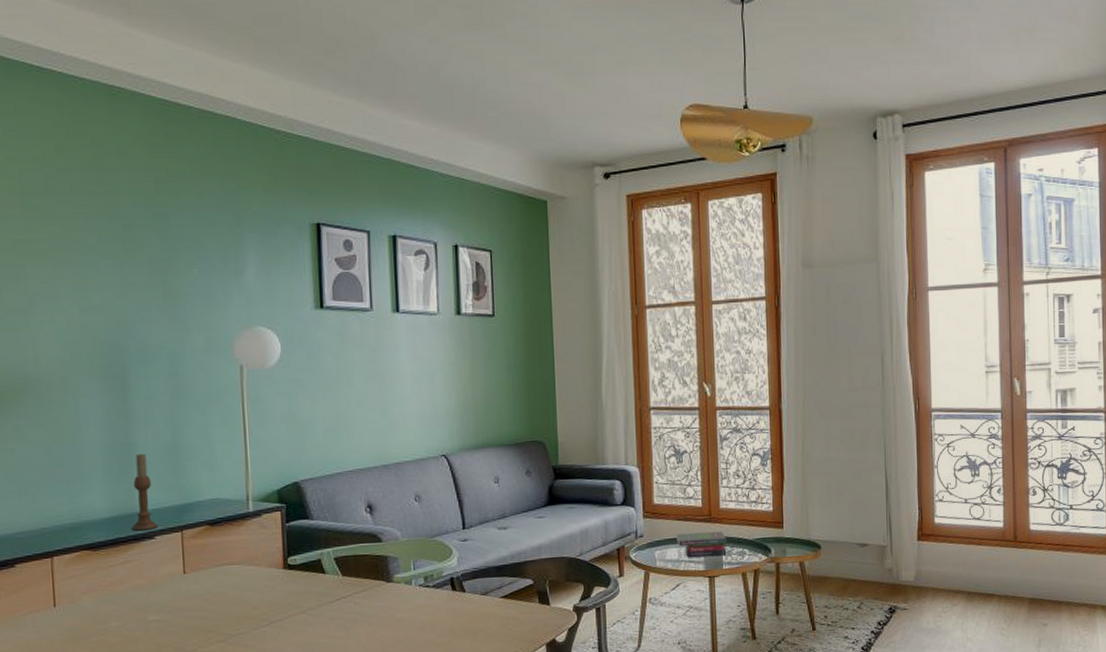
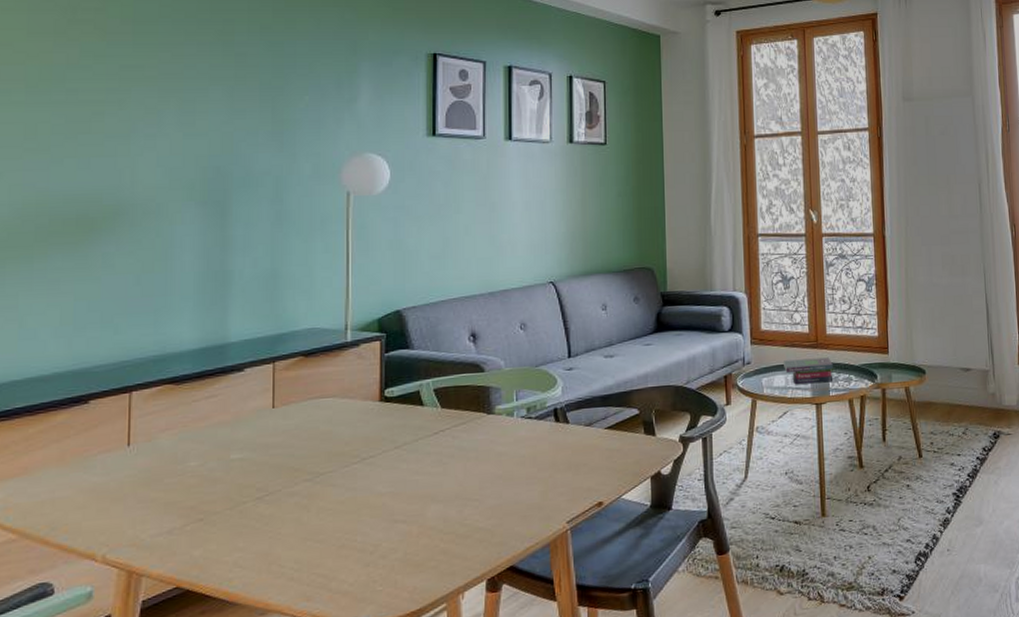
candlestick: present [131,453,158,532] -> none [220,281,249,364]

